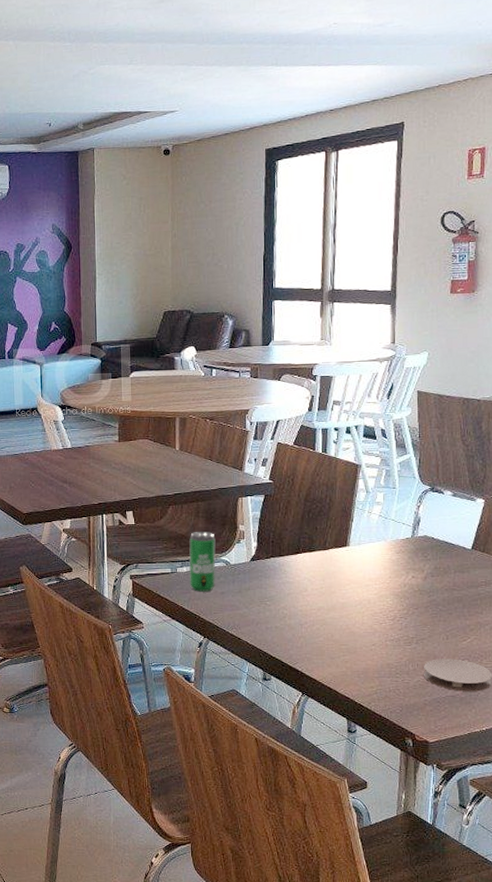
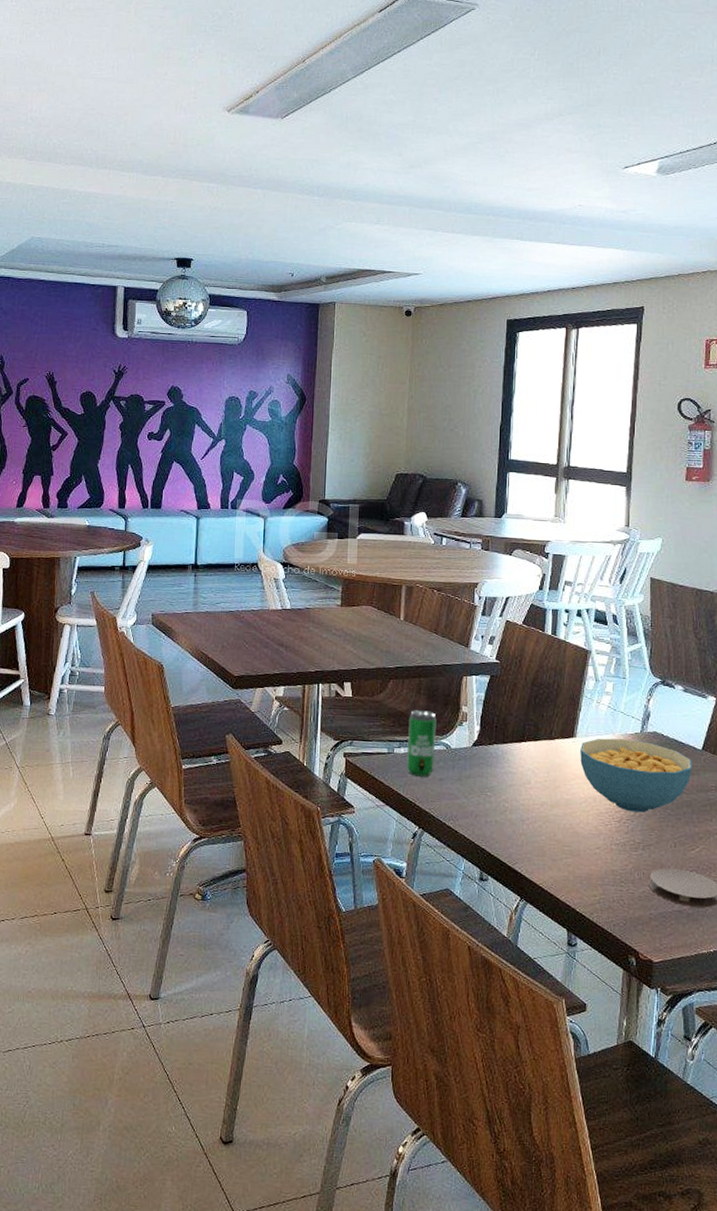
cereal bowl: none [354,544,462,610] -> present [580,738,692,813]

